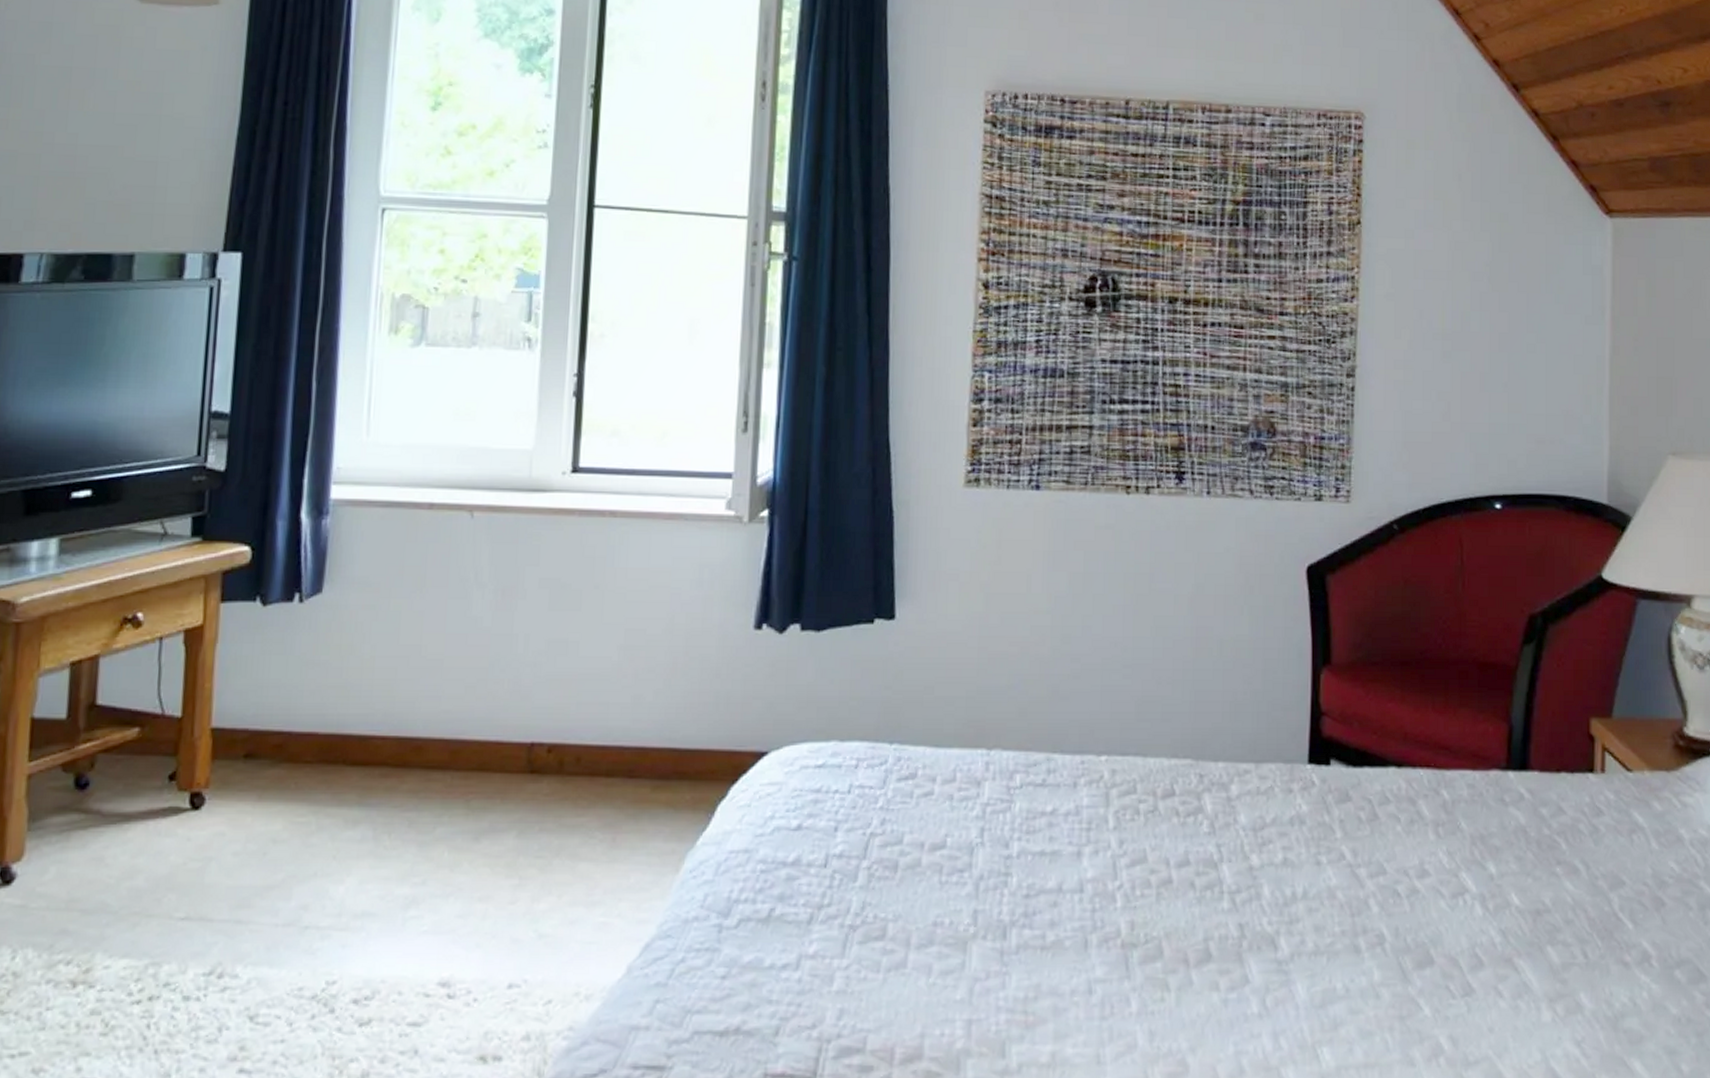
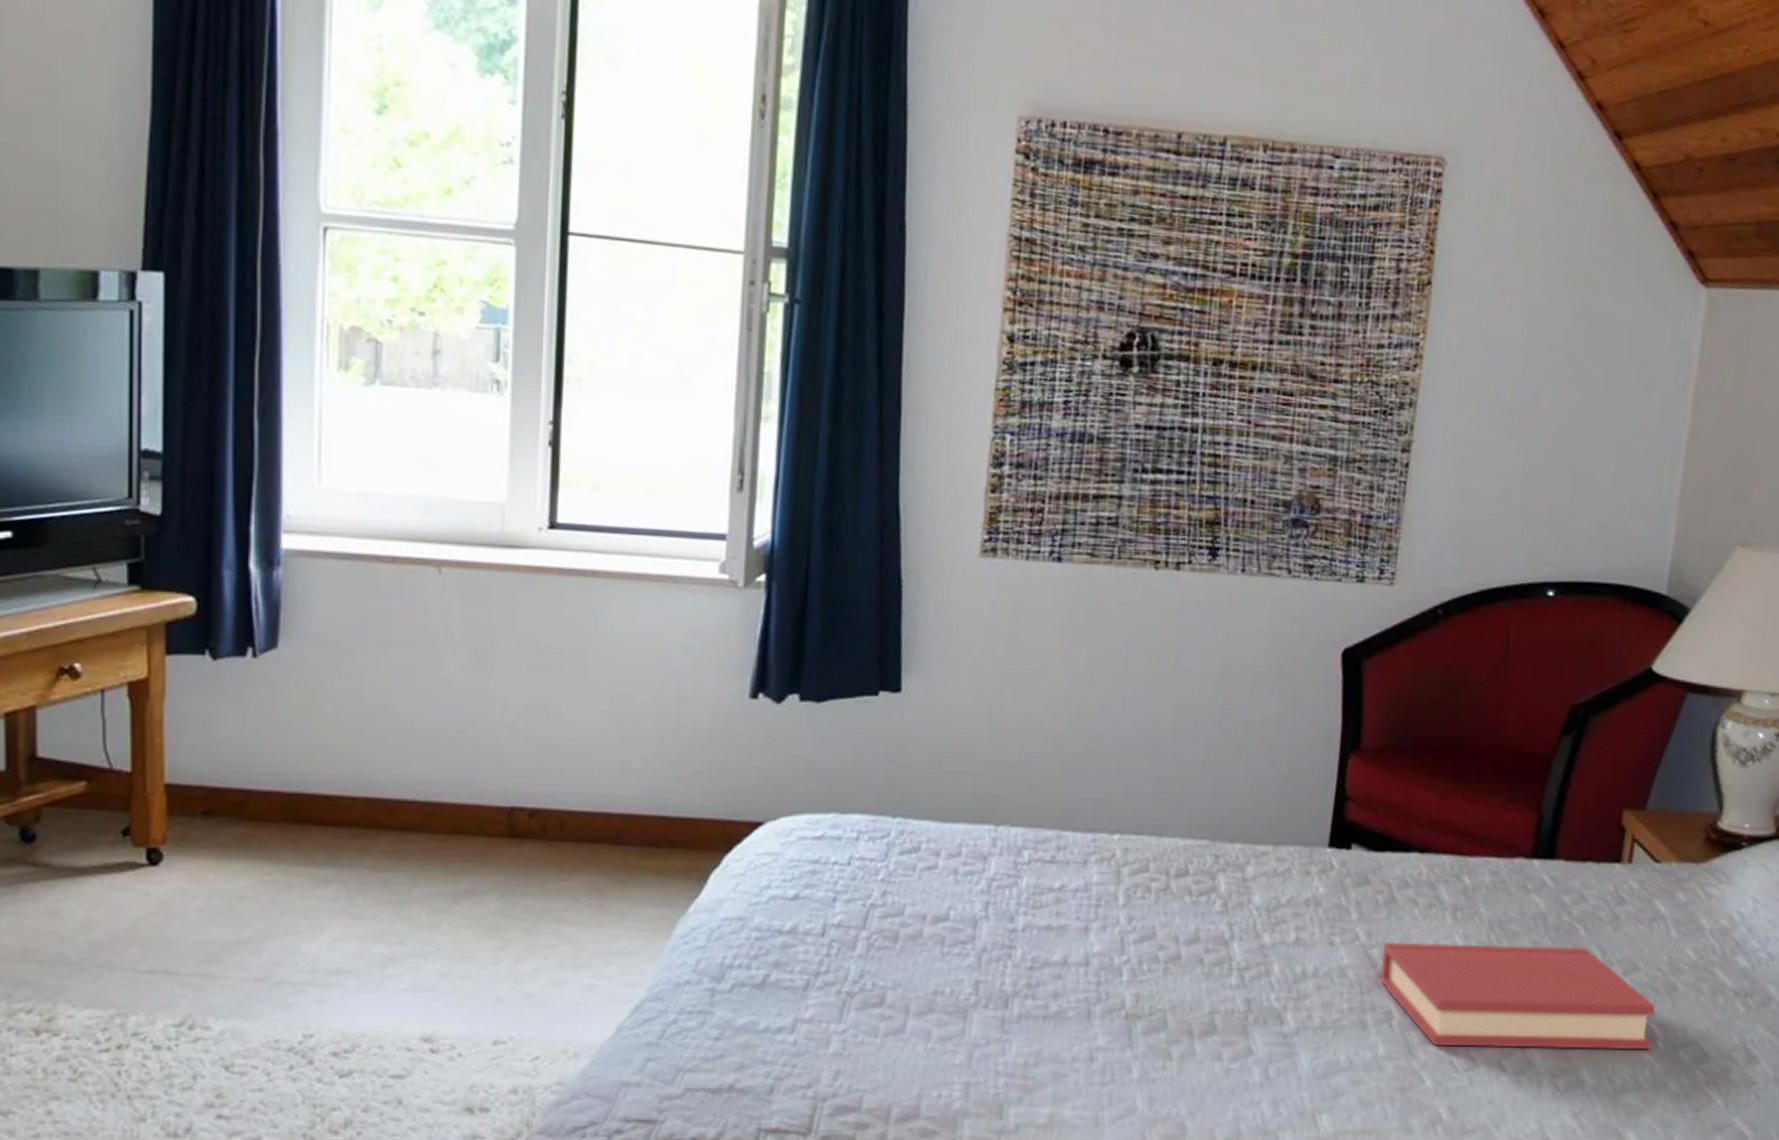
hardback book: none [1369,860,1645,971] -> present [1380,942,1655,1050]

